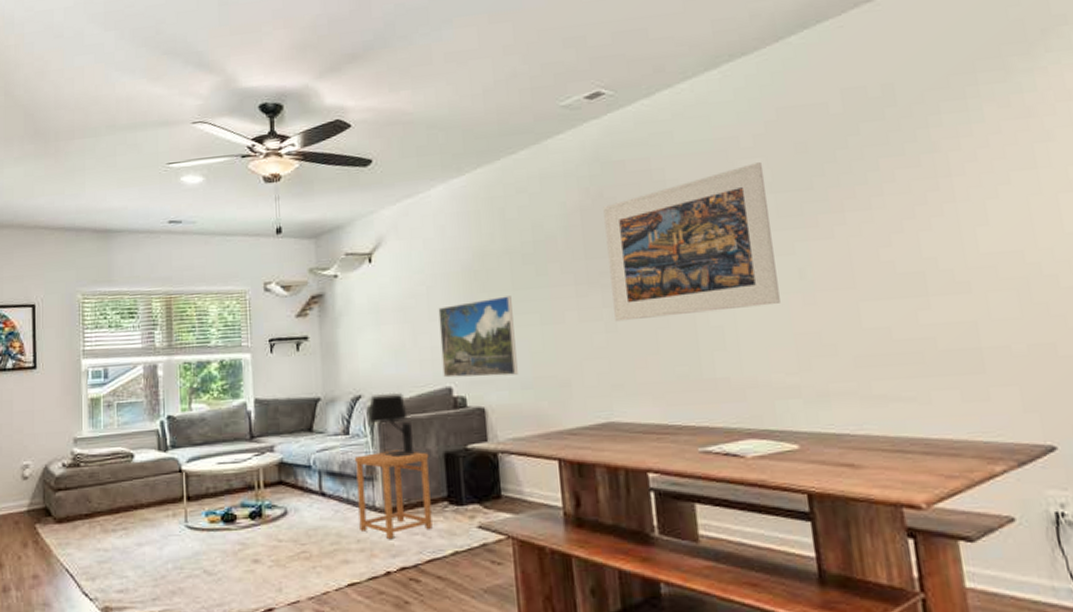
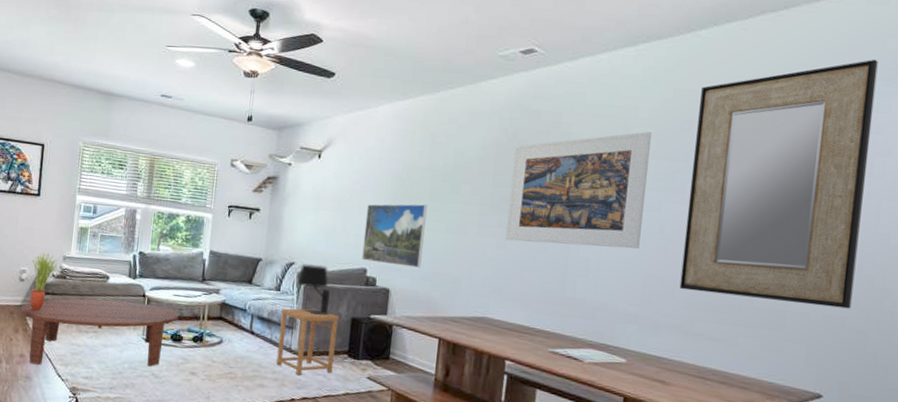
coffee table: none [26,480,228,586] -> present [19,298,180,367]
potted plant: none [36,438,67,514] -> present [29,252,57,311]
home mirror: none [807,33,1060,344] -> present [679,59,878,309]

